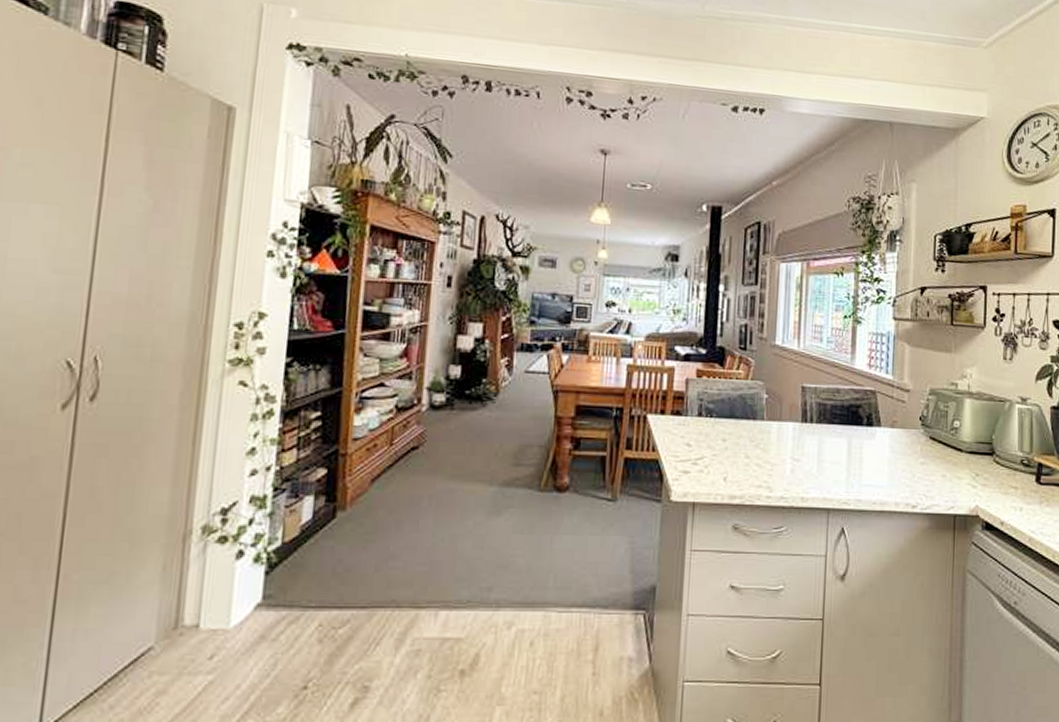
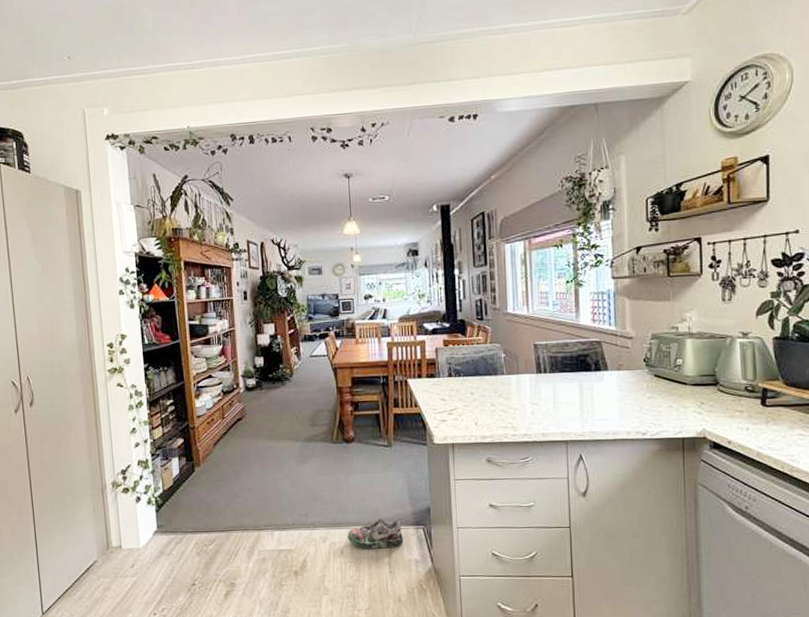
shoe: none [542,598,617,640] -> present [347,518,404,549]

